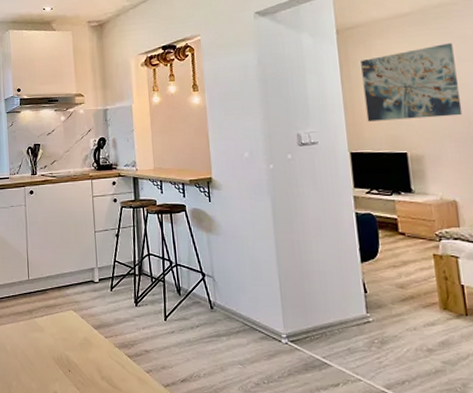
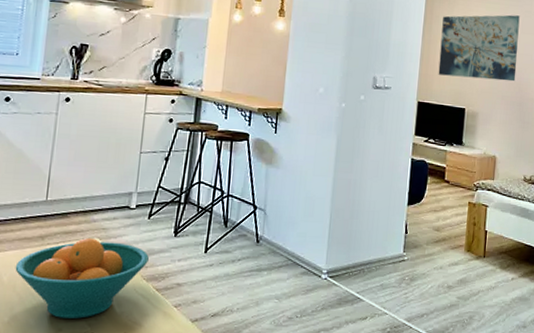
fruit bowl: none [14,310,117,383] -> present [15,237,149,319]

